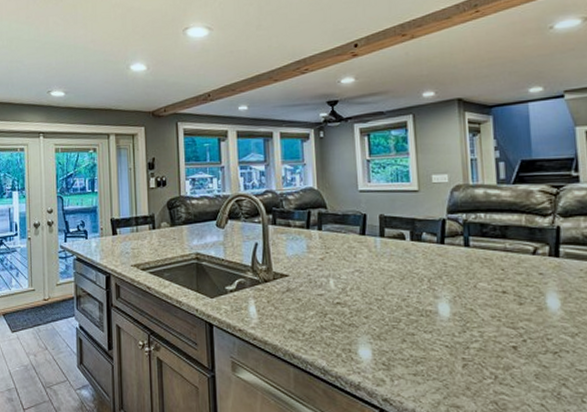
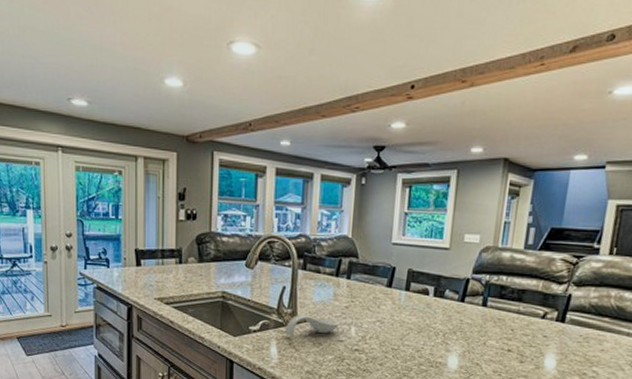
spoon rest: none [261,270,317,294] -> present [284,314,339,336]

